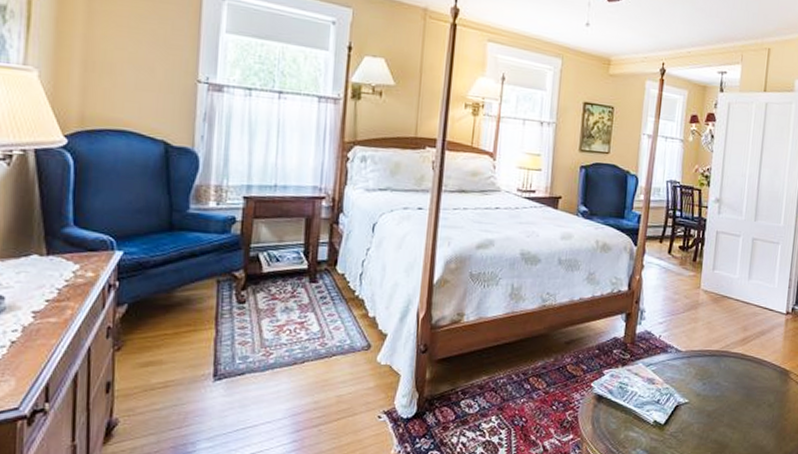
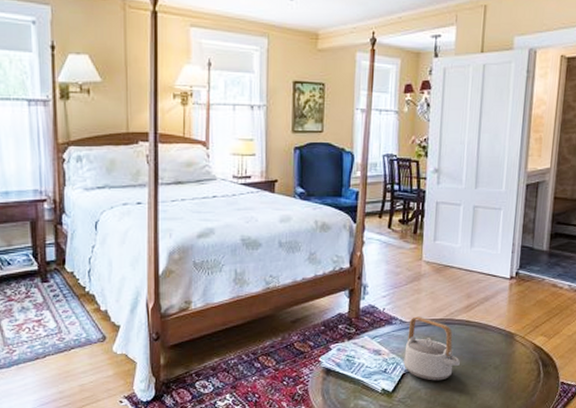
teapot: none [677,346,734,416] -> present [404,316,460,381]

